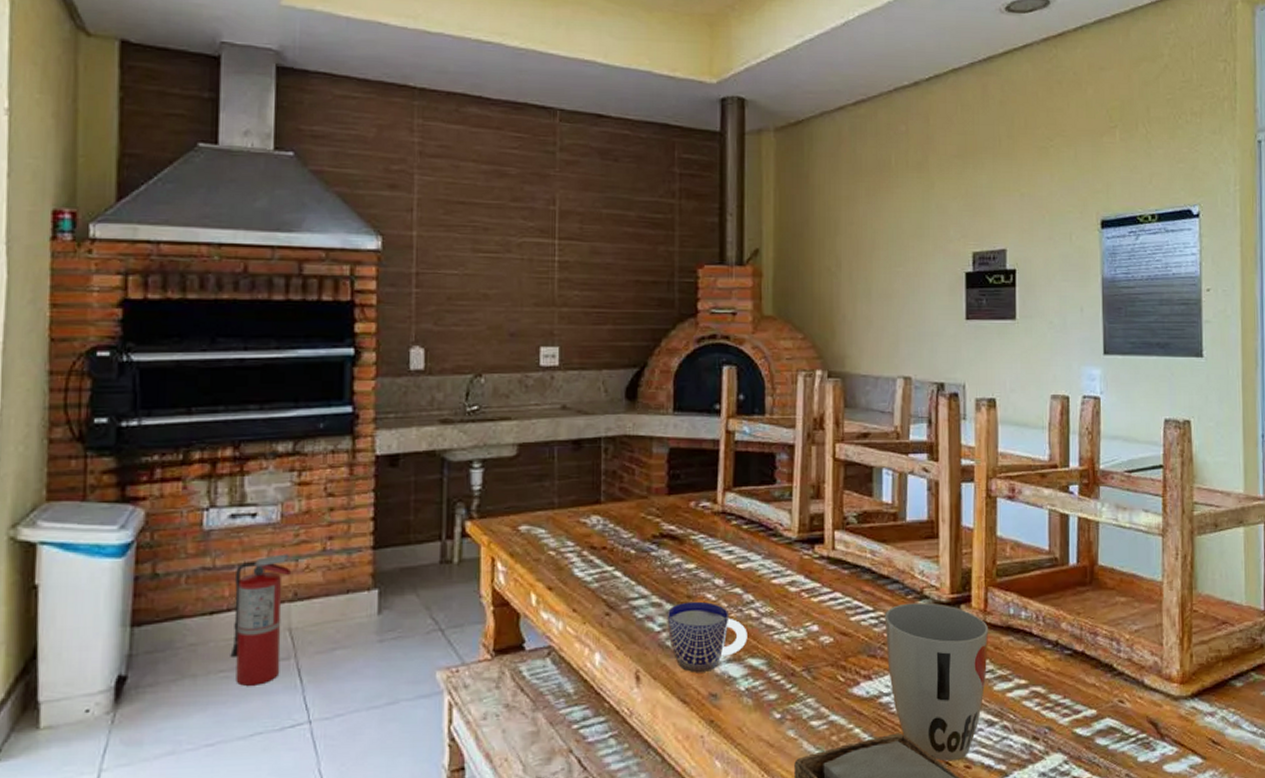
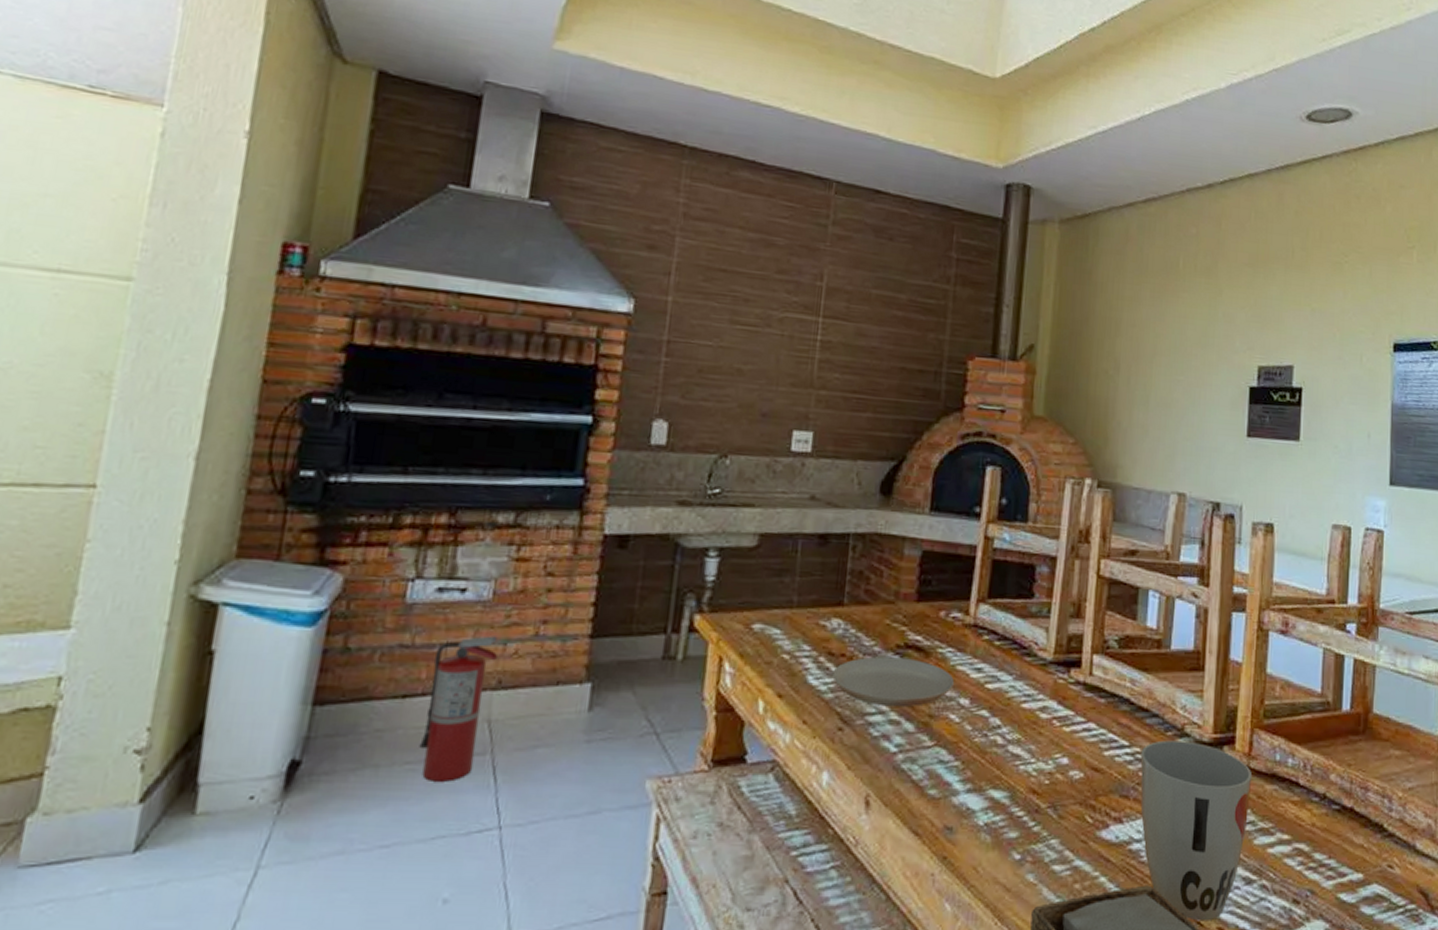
plate: none [596,546,708,591] -> present [832,656,954,707]
cup: present [667,601,748,672] -> none [904,721,991,801]

